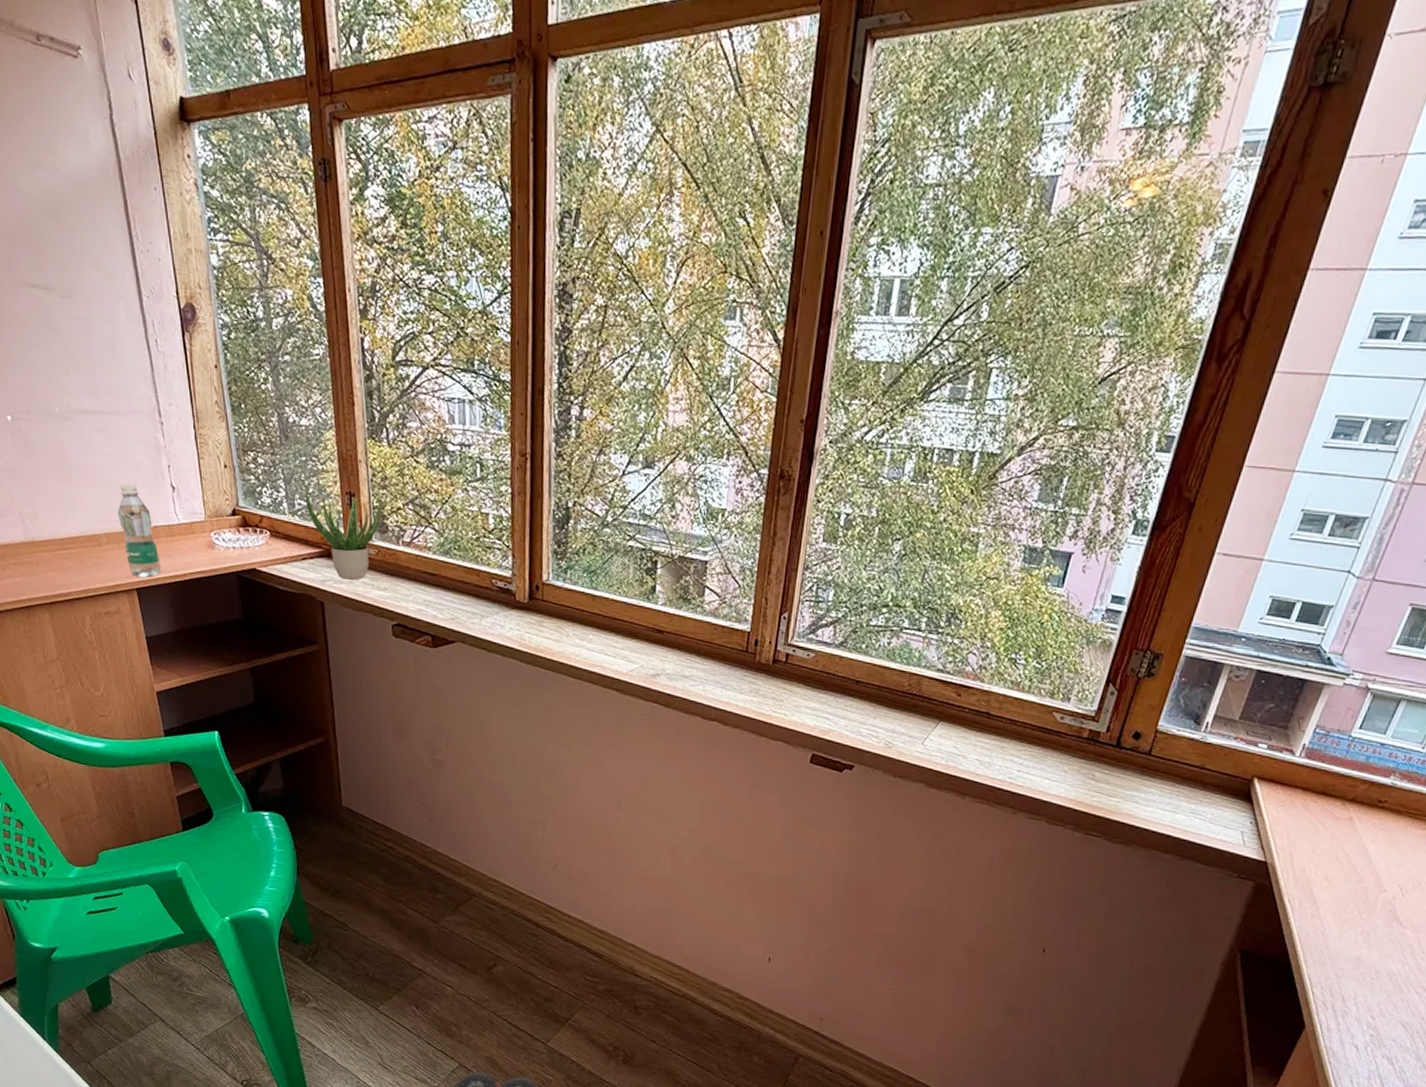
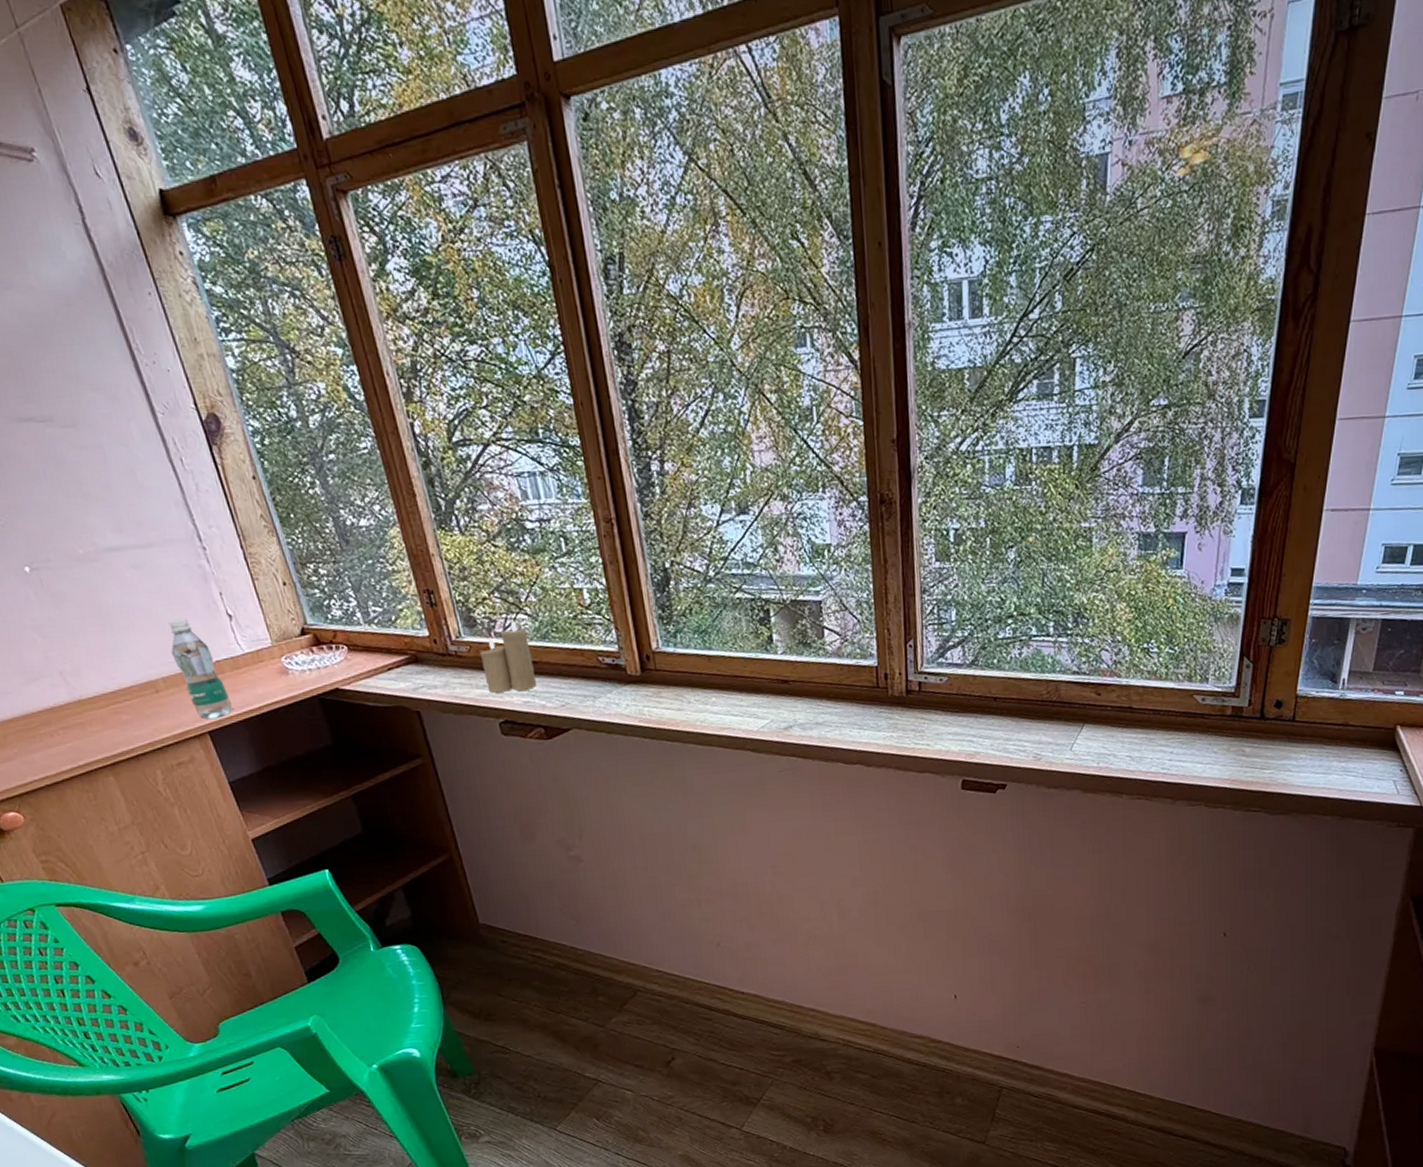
potted plant: present [305,484,382,580] -> none [377,587,467,684]
candle: none [386,533,433,599] -> present [479,621,537,693]

